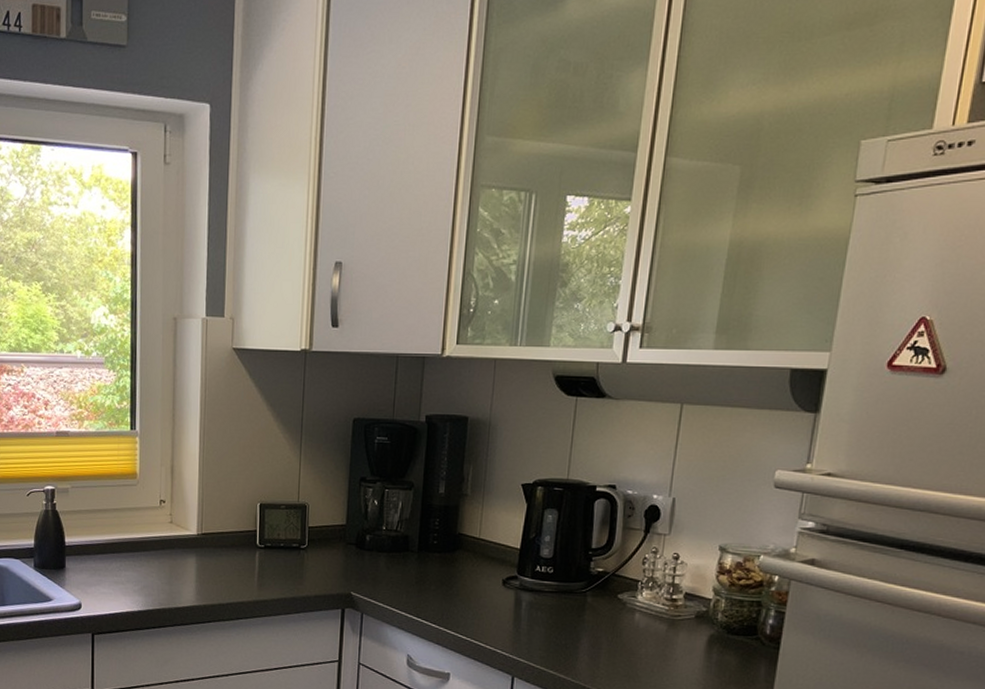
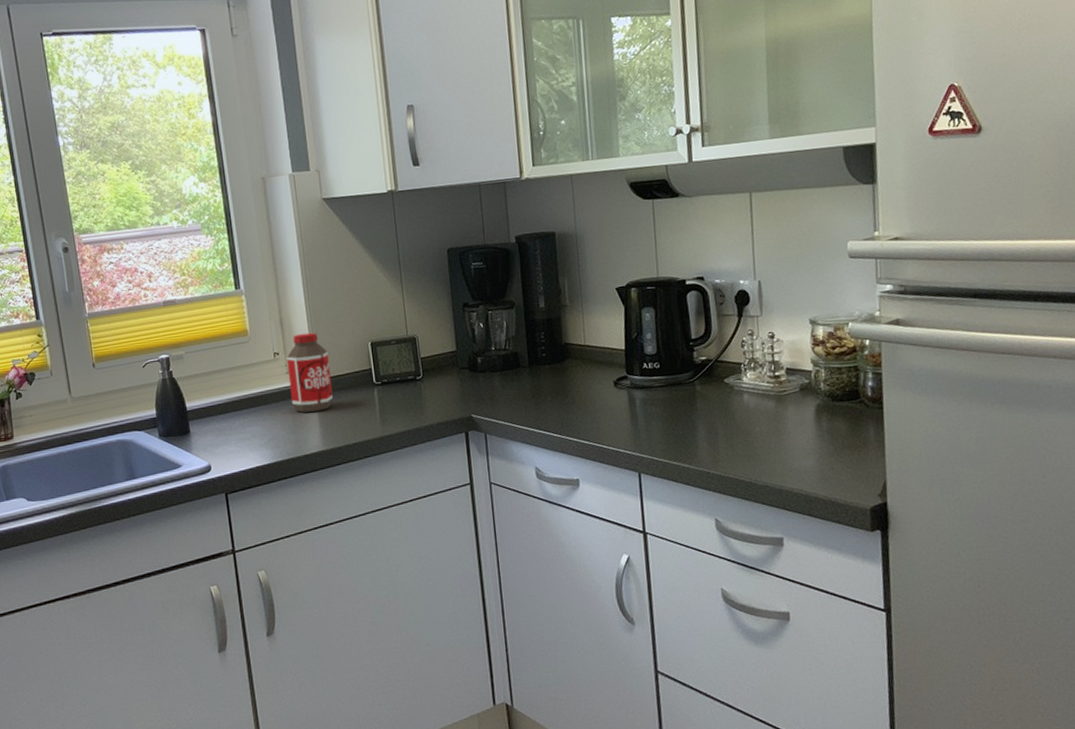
bottle: none [170,484,215,566] -> present [286,332,333,413]

